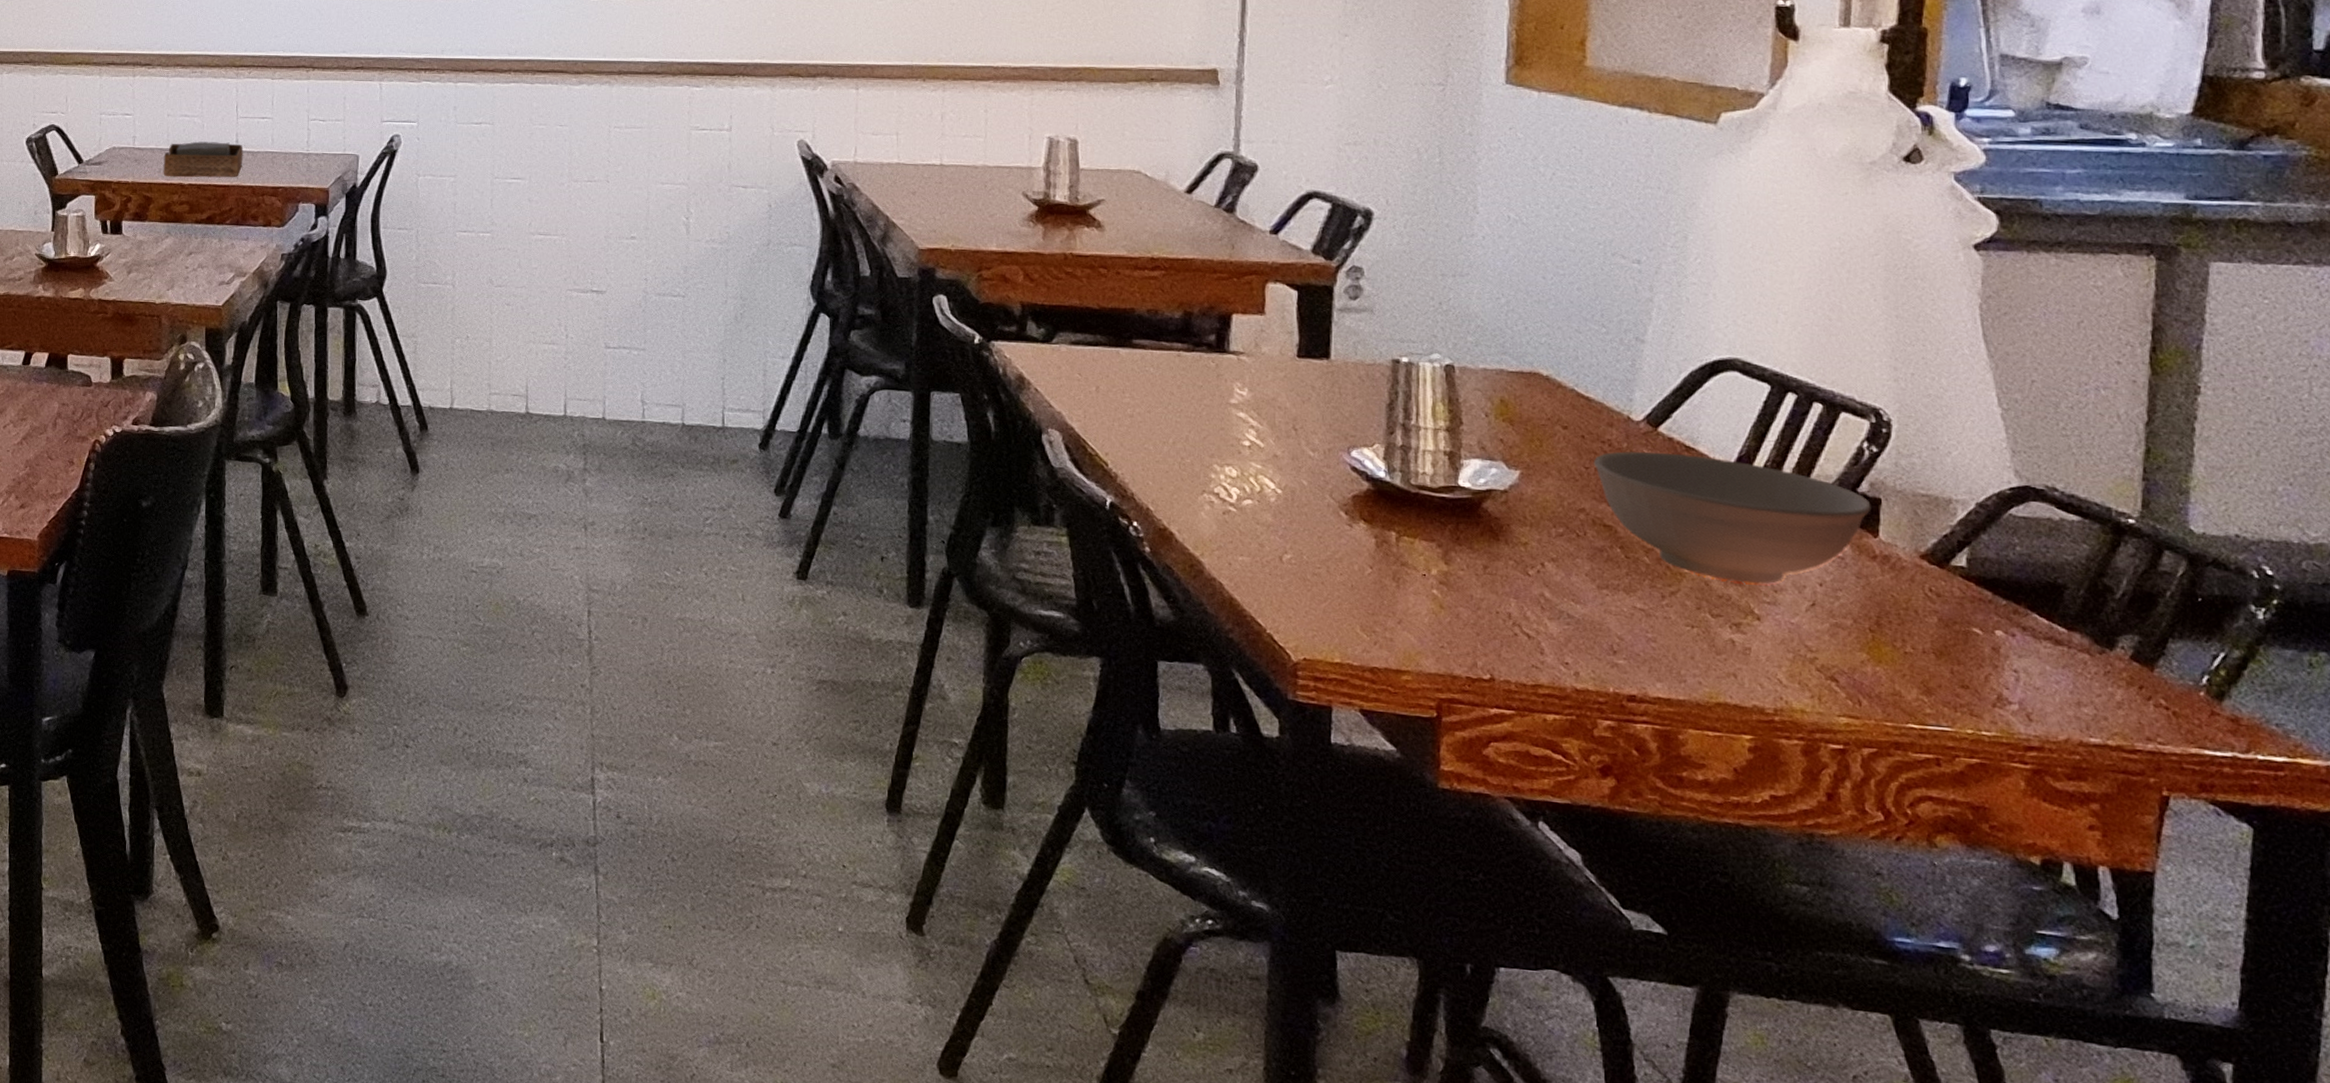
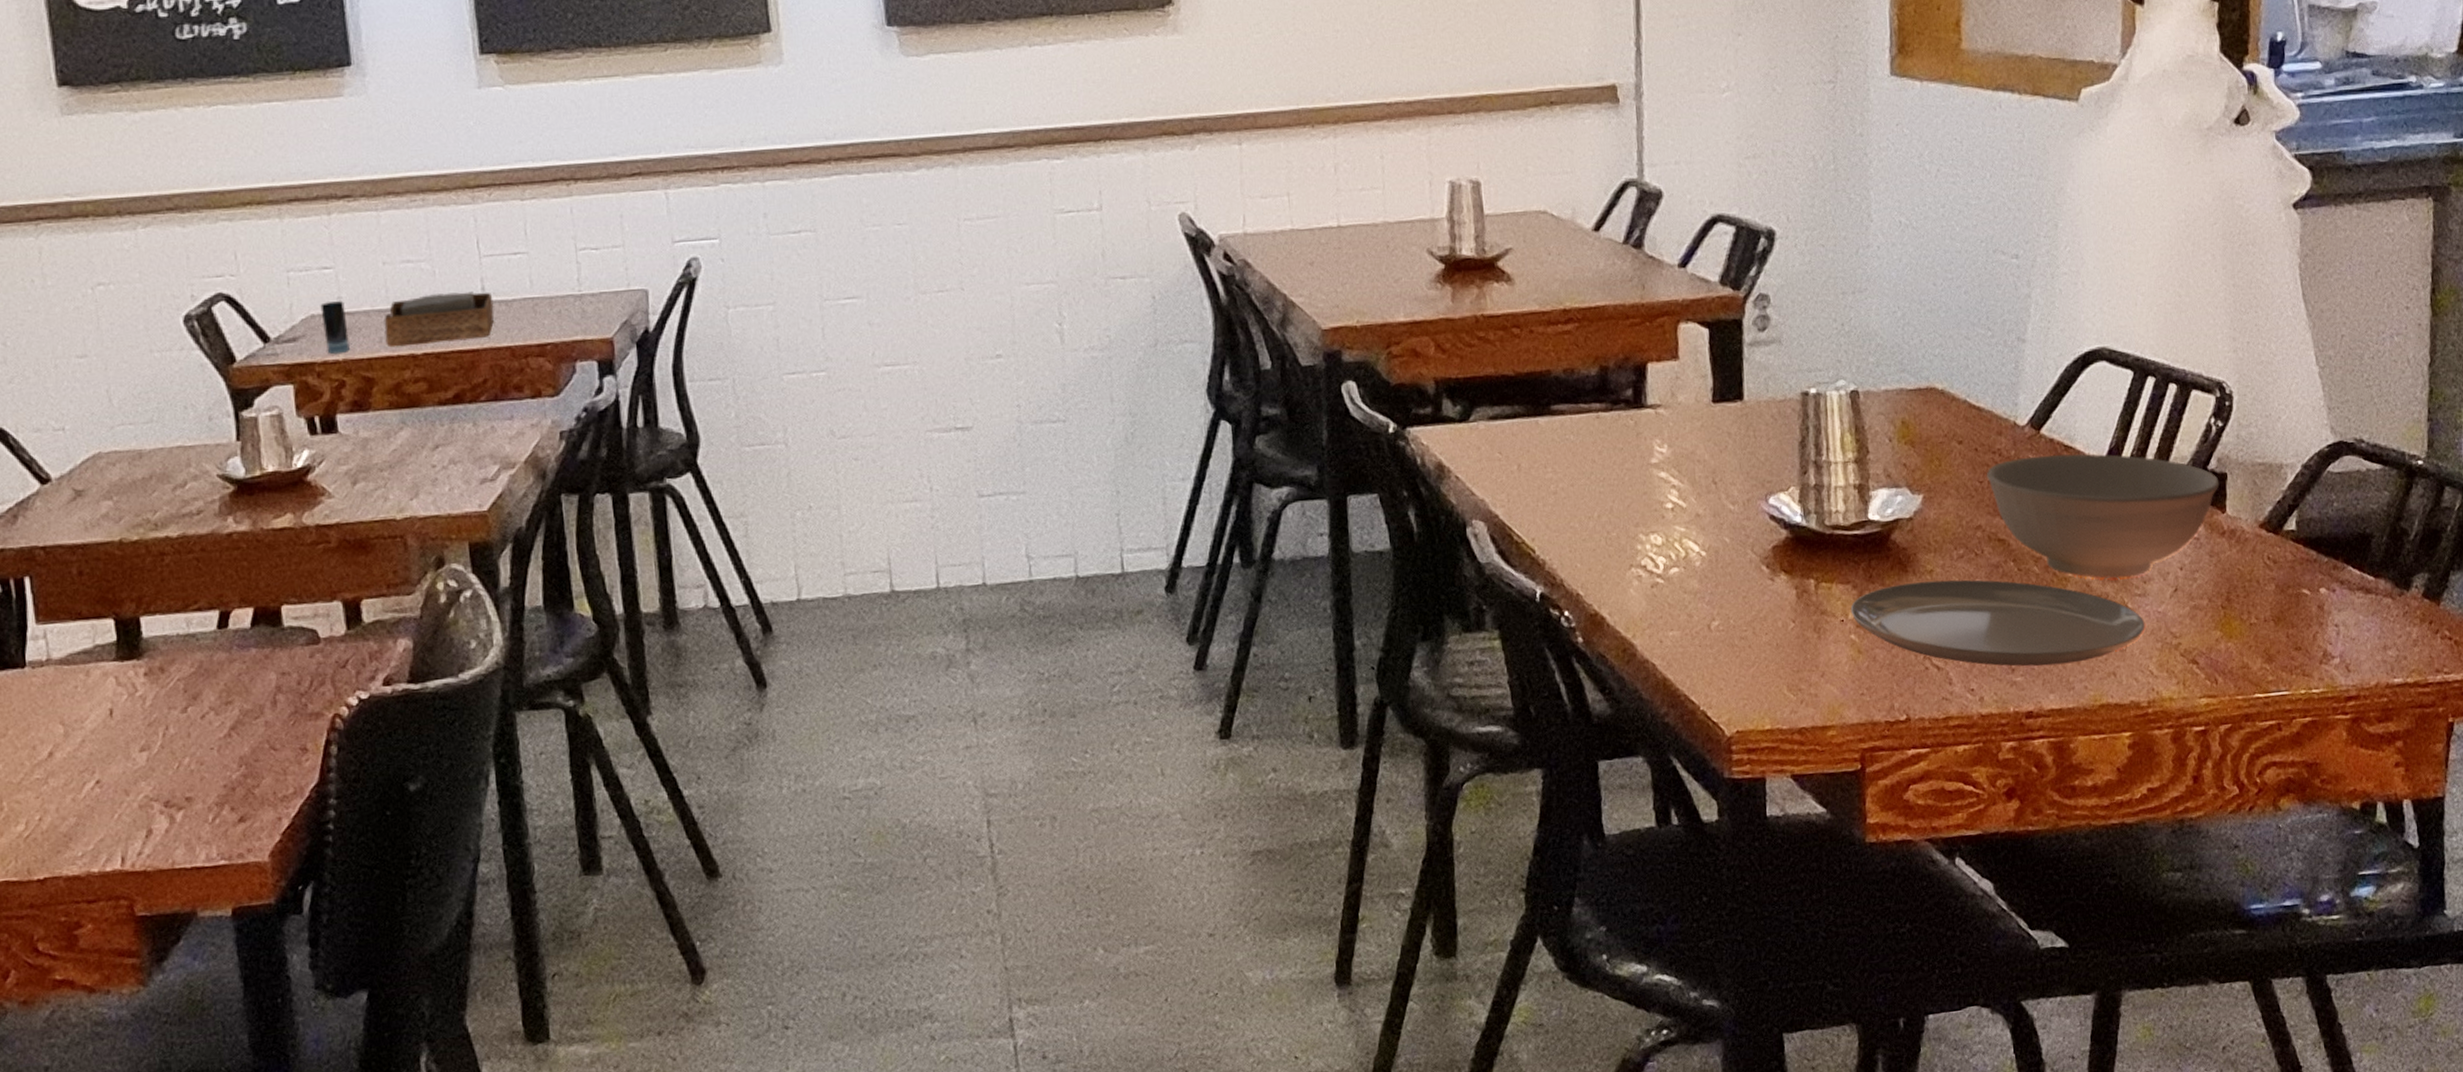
cup: none [120,139,138,178] -> present [320,301,350,355]
plate: none [1434,550,1774,657] -> present [1850,579,2145,667]

